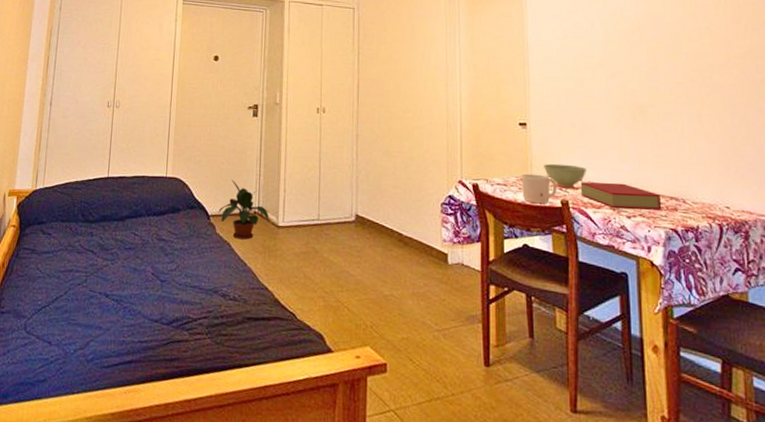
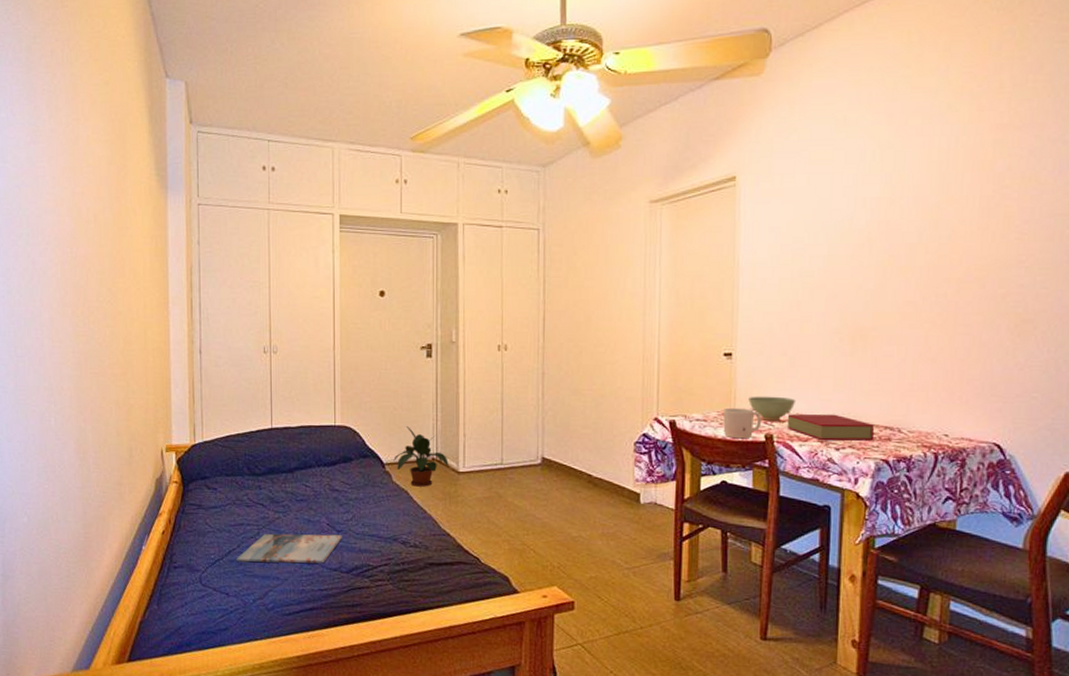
magazine: none [61,281,165,314] -> present [235,533,342,564]

